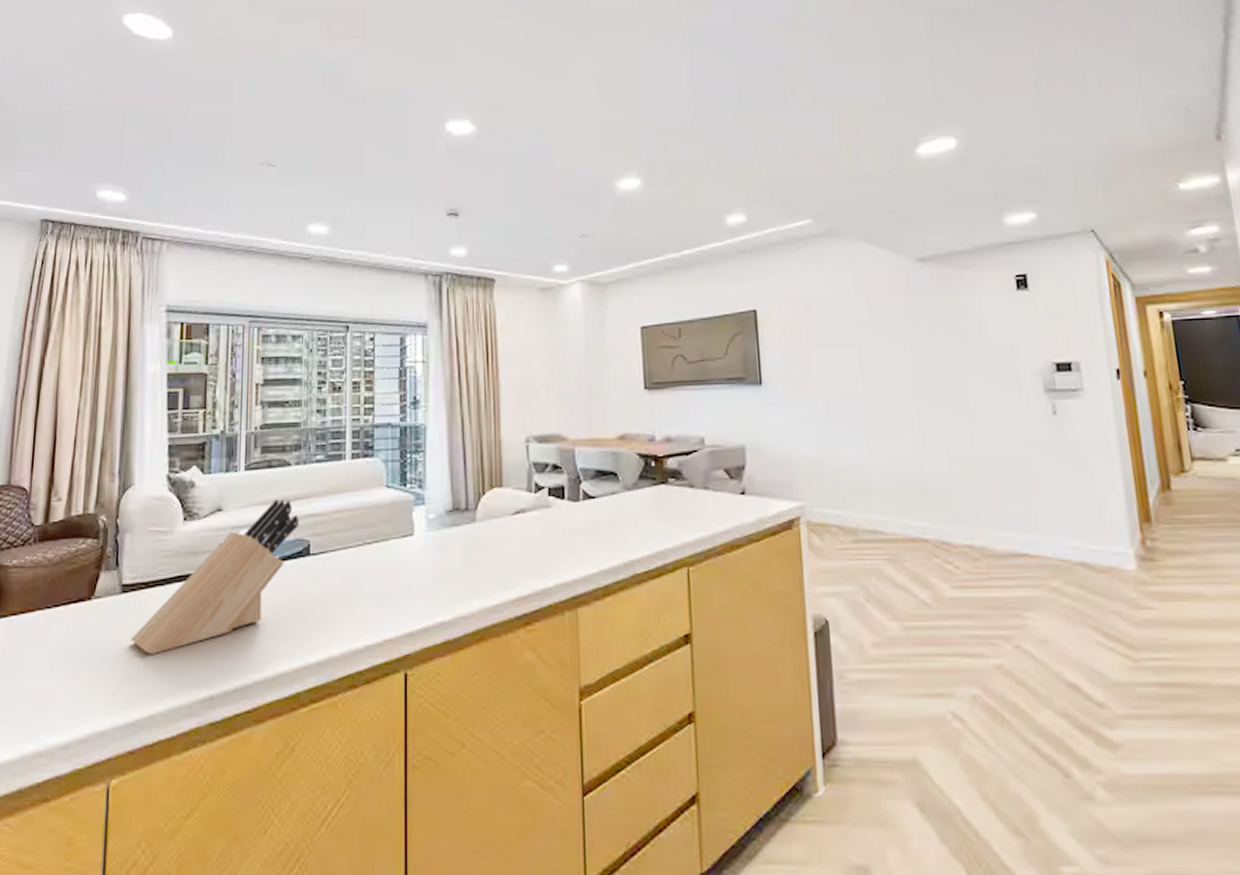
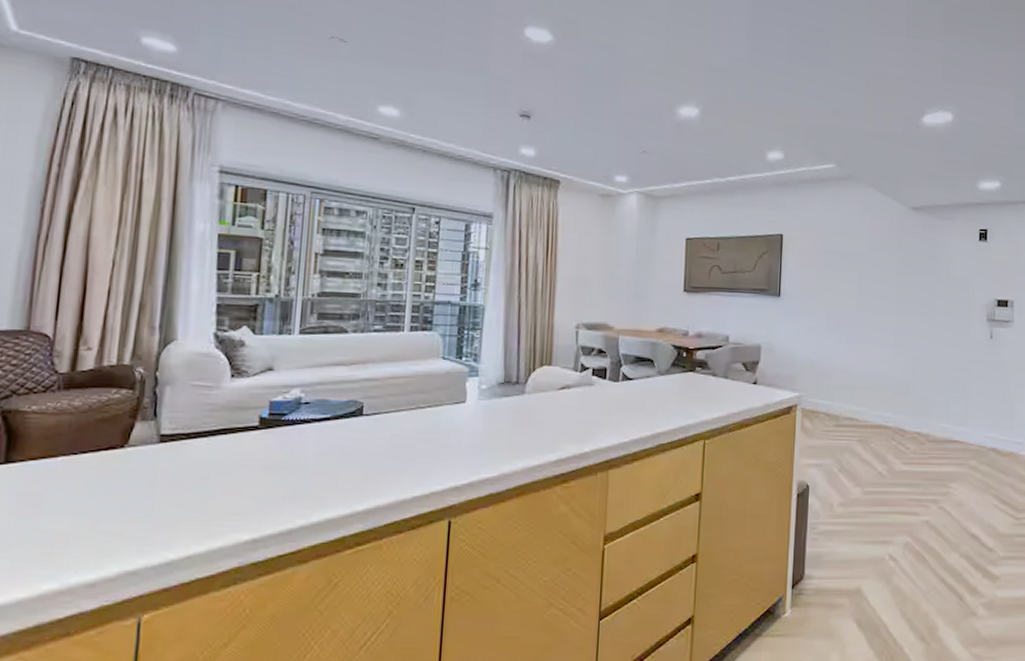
knife block: present [130,499,299,656] -> none [168,362,353,502]

